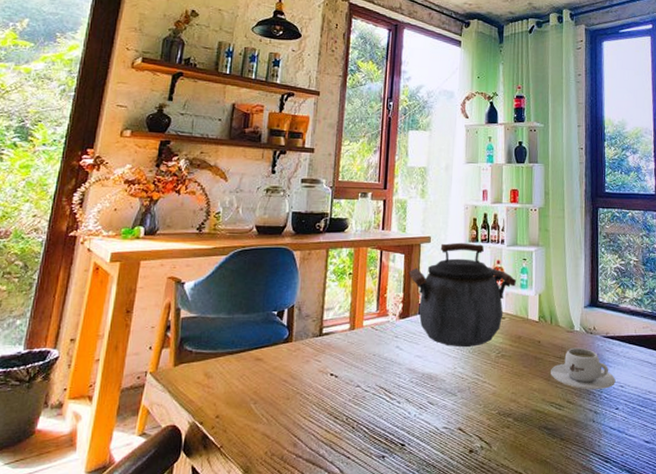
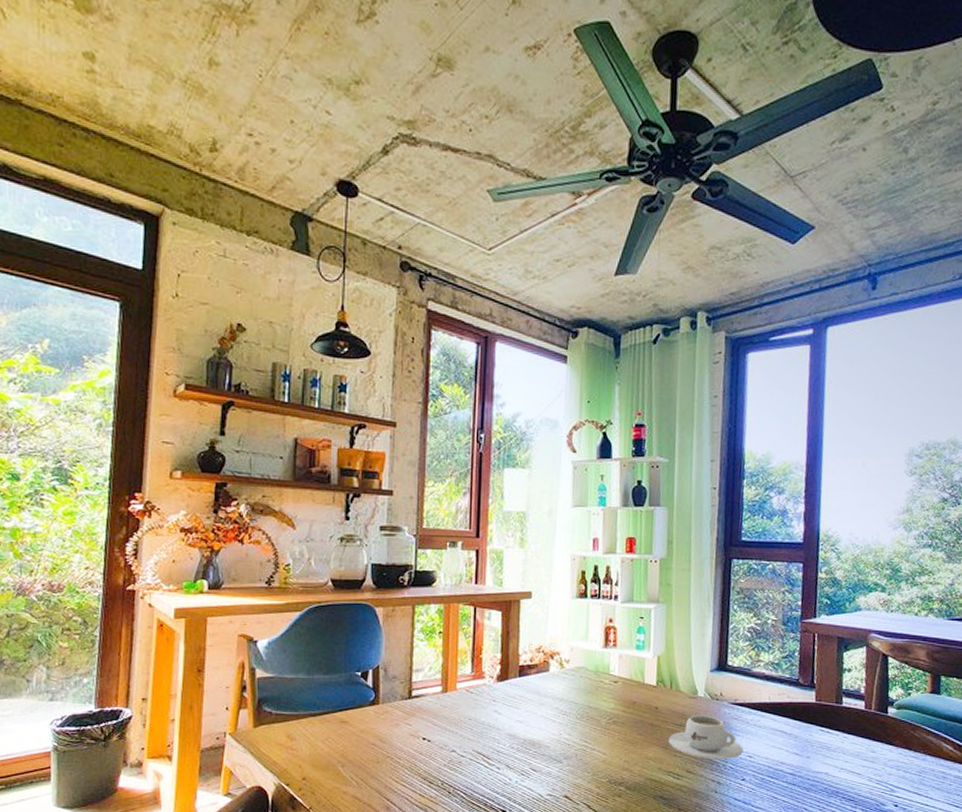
kettle: present [408,242,517,348] -> none [506,598,632,713]

